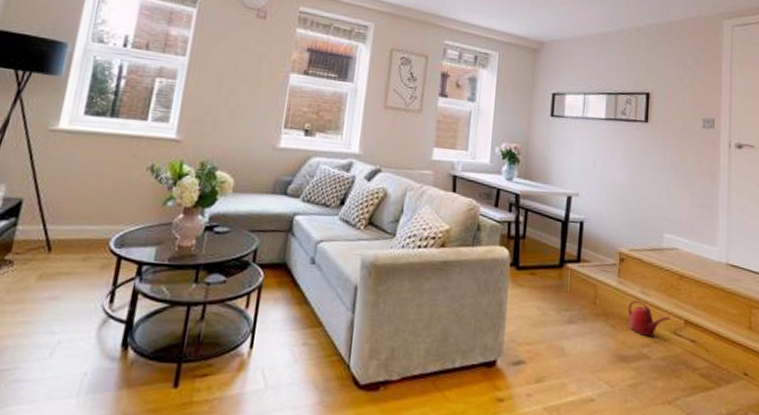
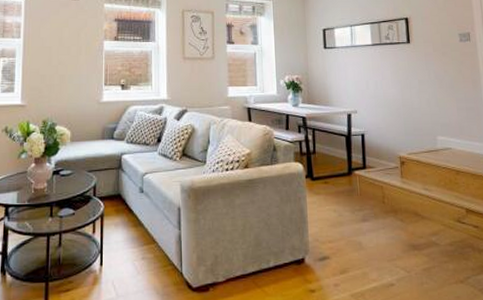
watering can: present [628,300,671,338] -> none [414,196,453,227]

